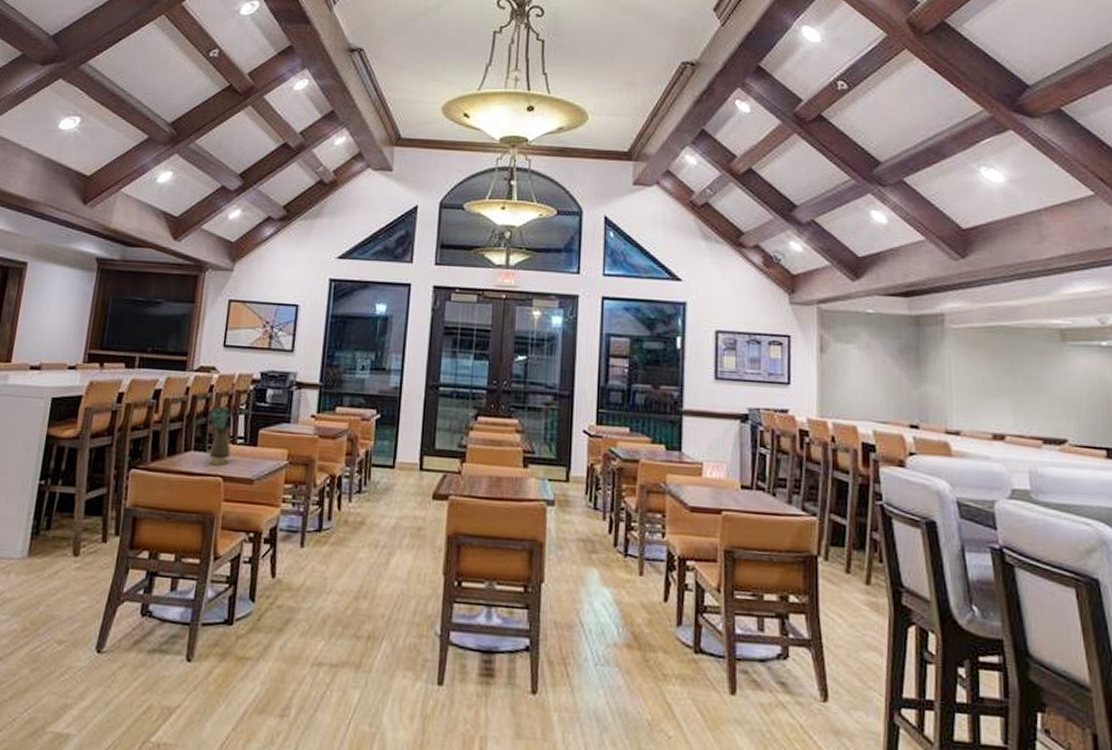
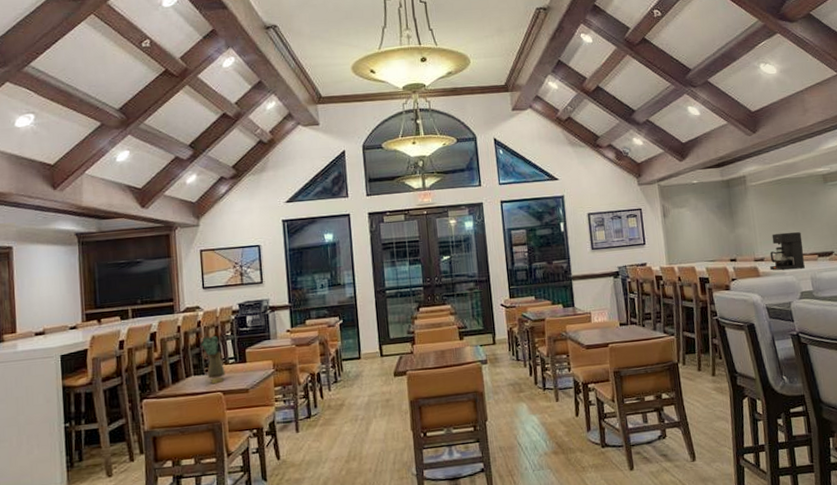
coffee maker: none [967,400,1021,458] -> present [769,232,805,271]

